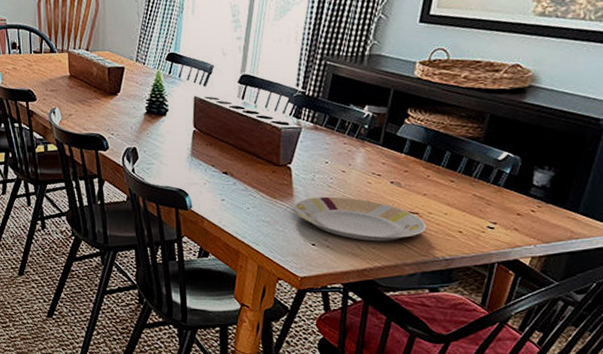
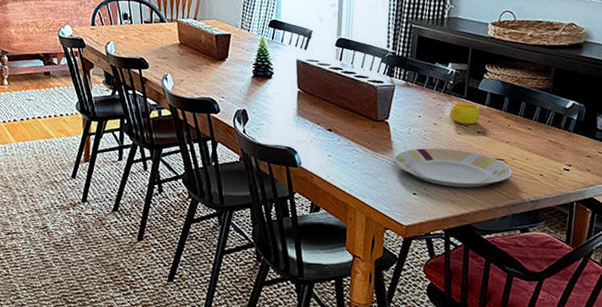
cup: none [361,149,397,174] -> present [449,102,481,125]

